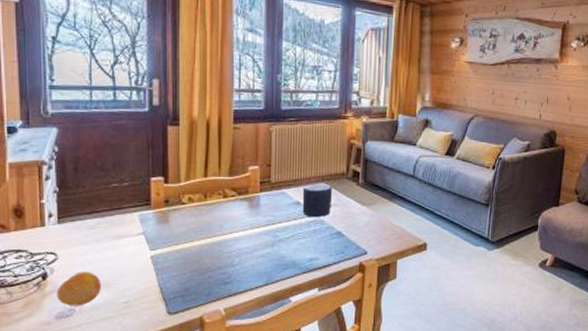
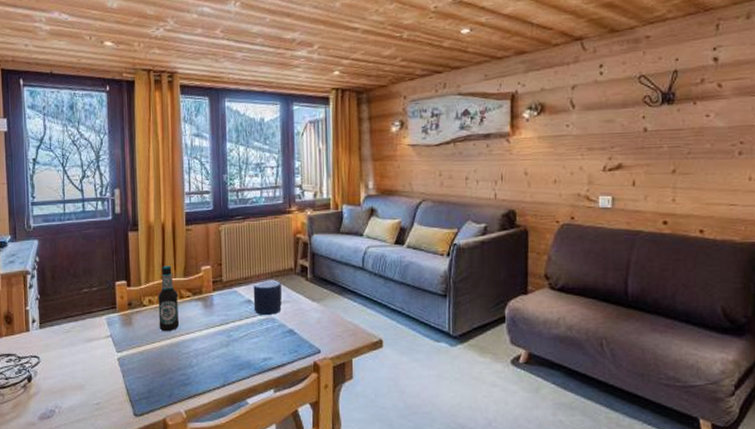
fruit: present [56,271,101,306] -> none [39,374,76,407]
bottle: none [199,164,222,231] -> present [158,266,180,332]

